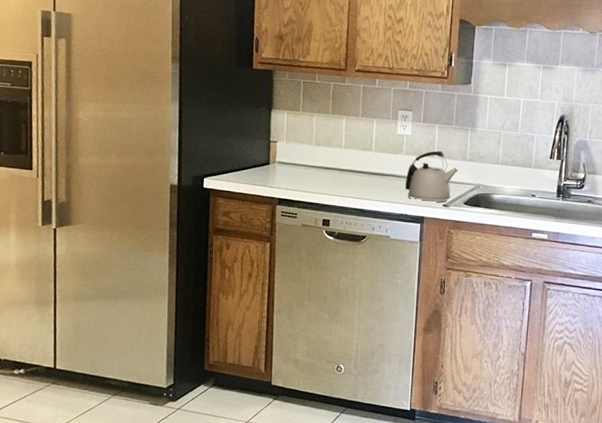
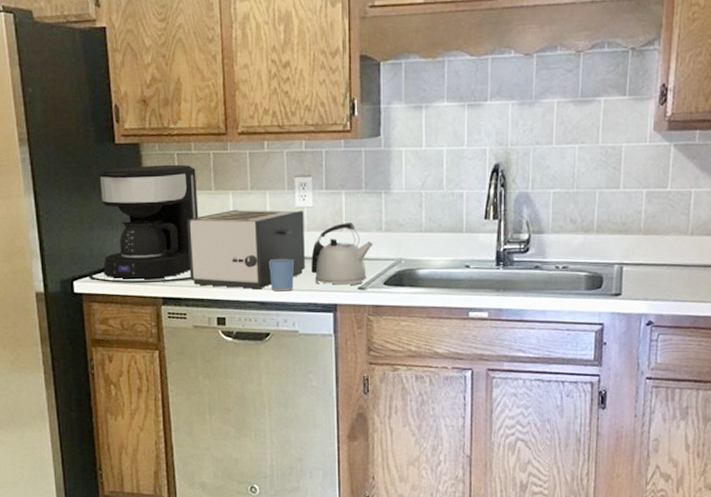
coffee maker: none [217,88,318,187] -> present [89,164,199,284]
toaster: none [303,131,403,198] -> present [186,209,305,289]
mug: none [370,174,391,203] -> present [269,258,294,292]

